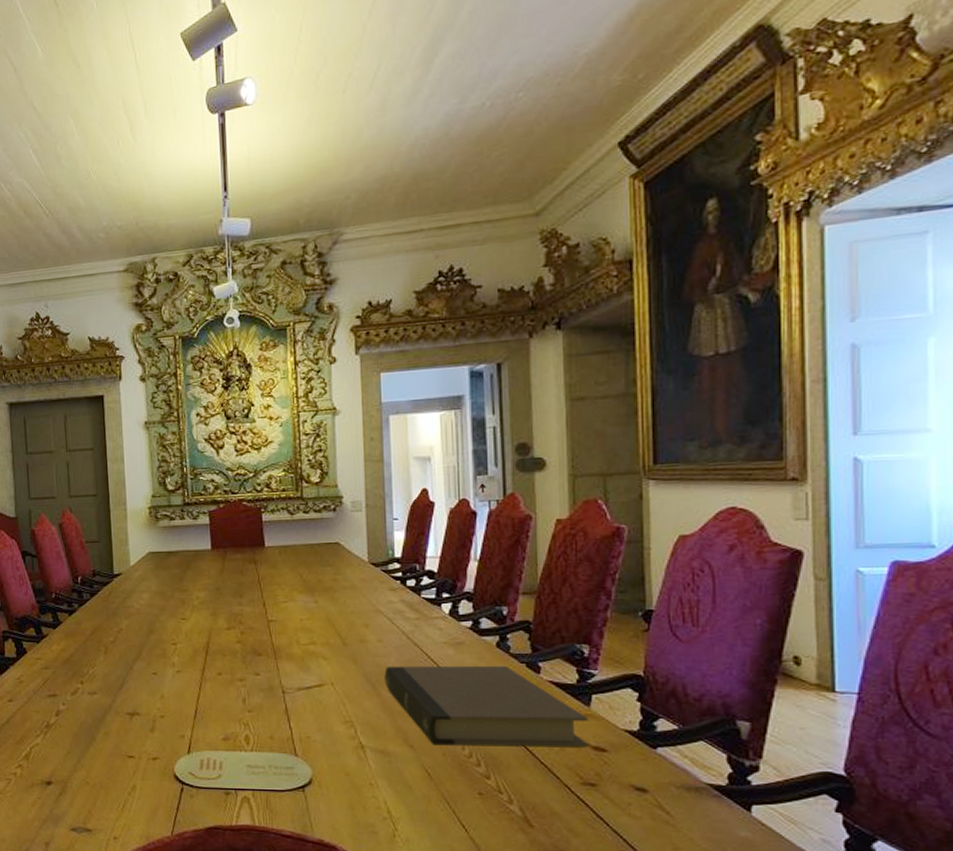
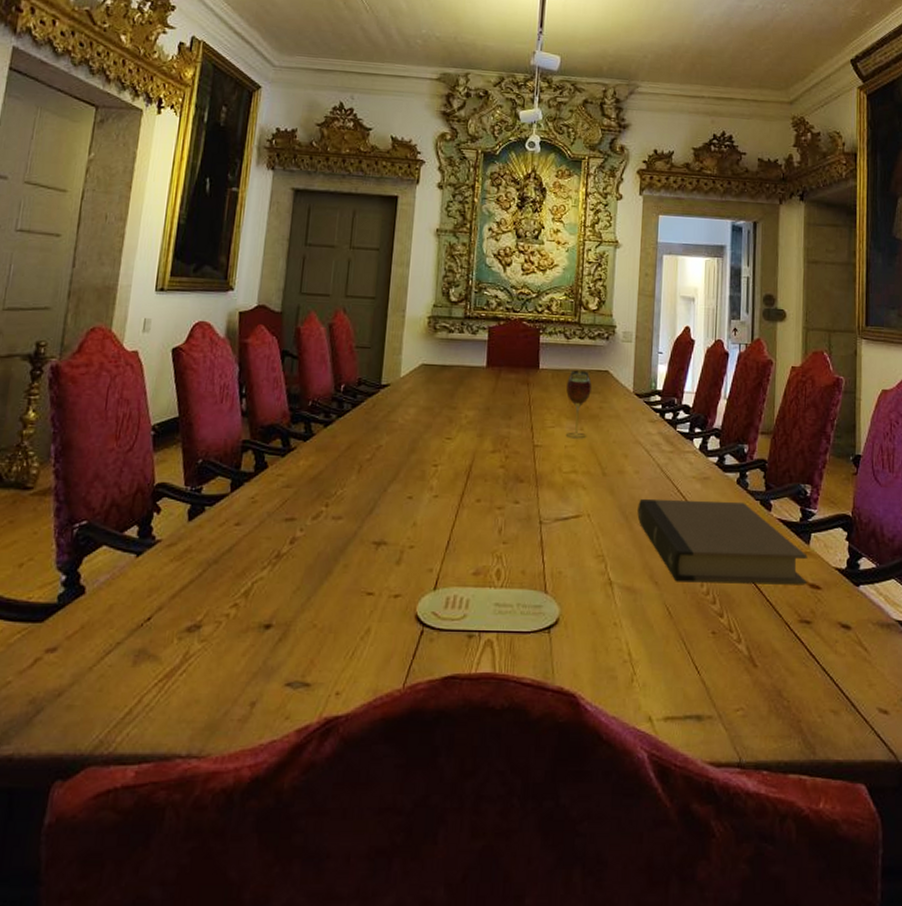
wineglass: none [295,544,323,612] -> present [565,370,592,439]

